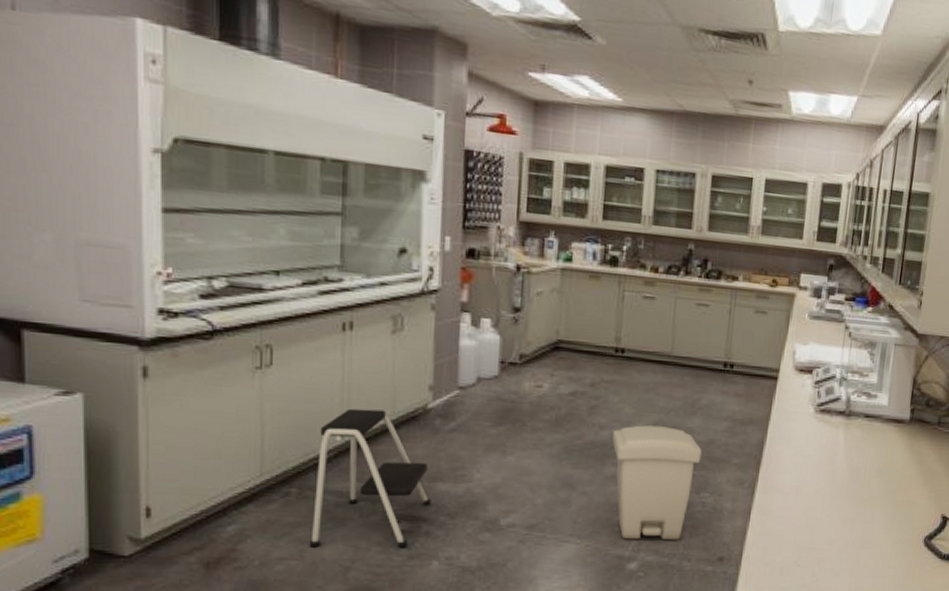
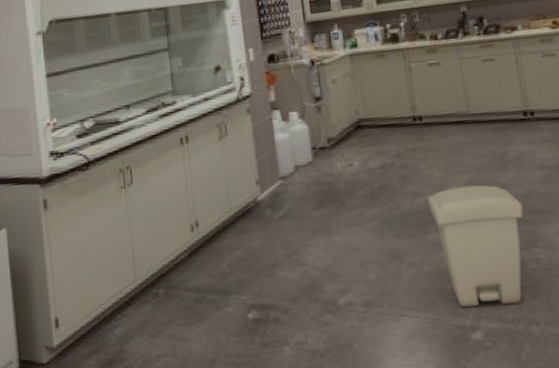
step stool: present [309,408,431,548] -> none [174,208,274,343]

